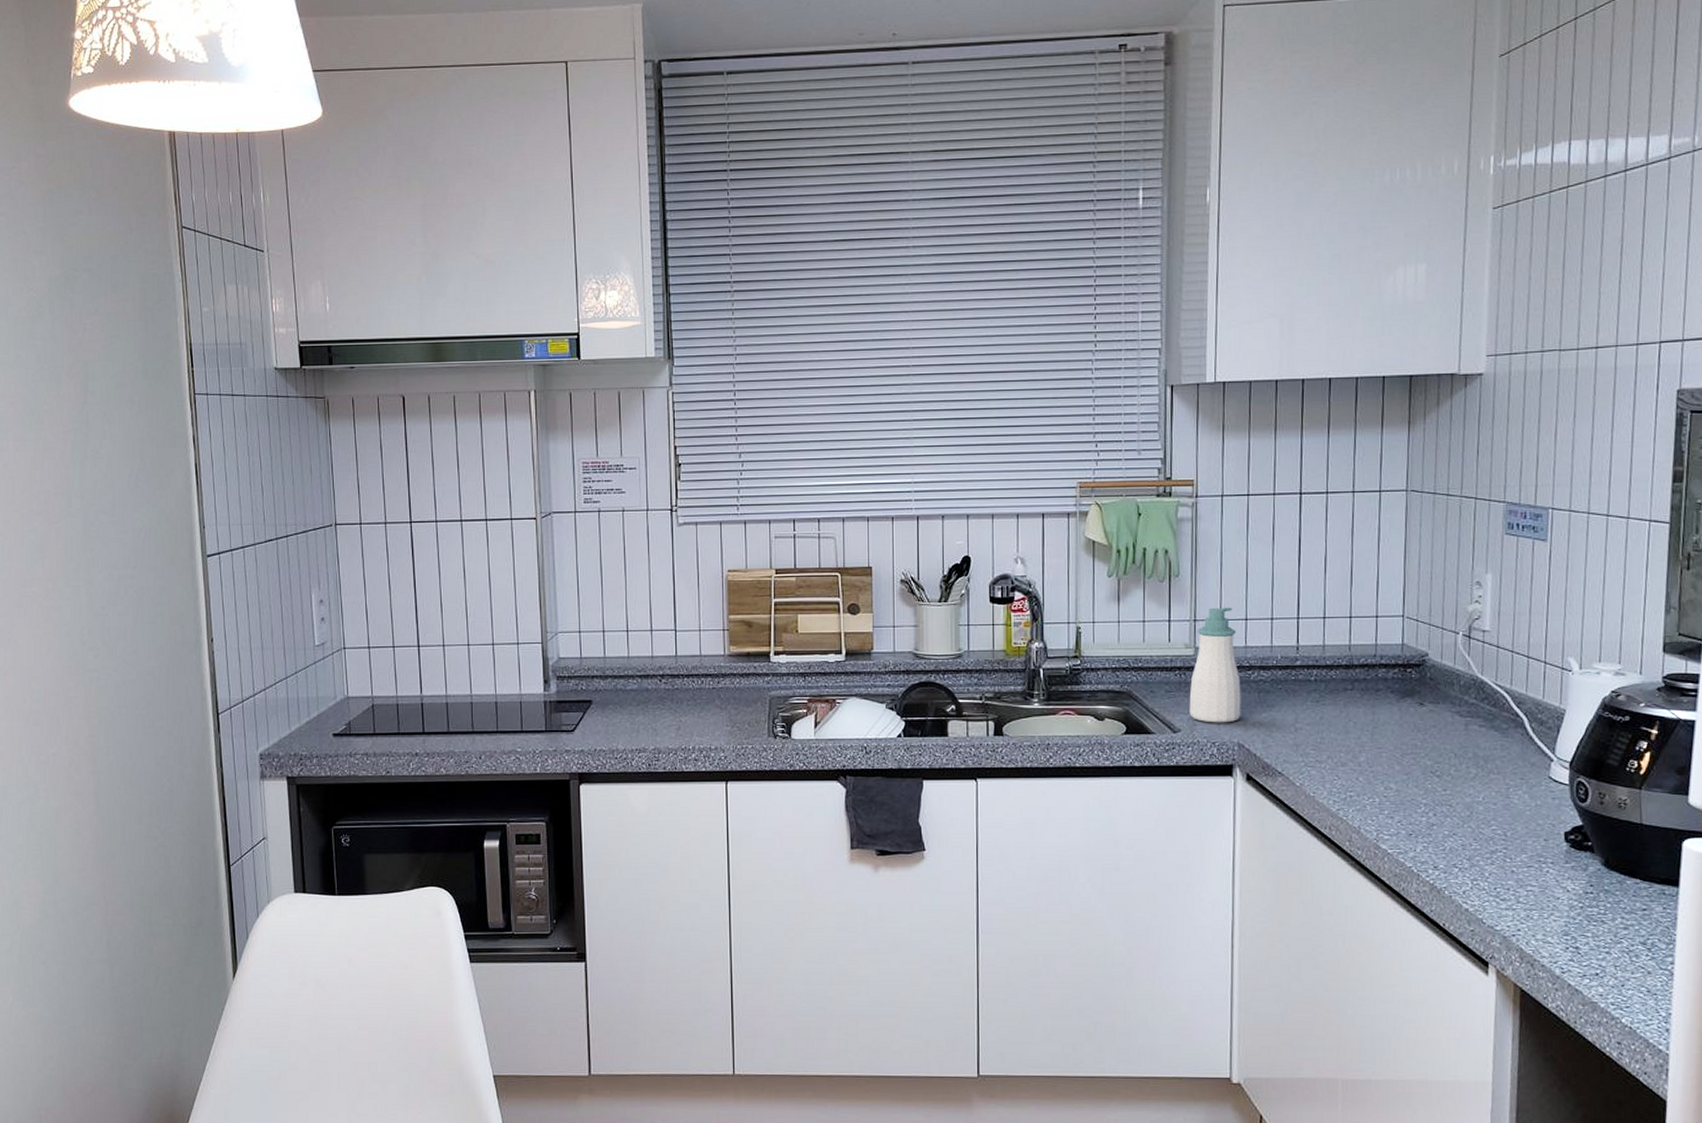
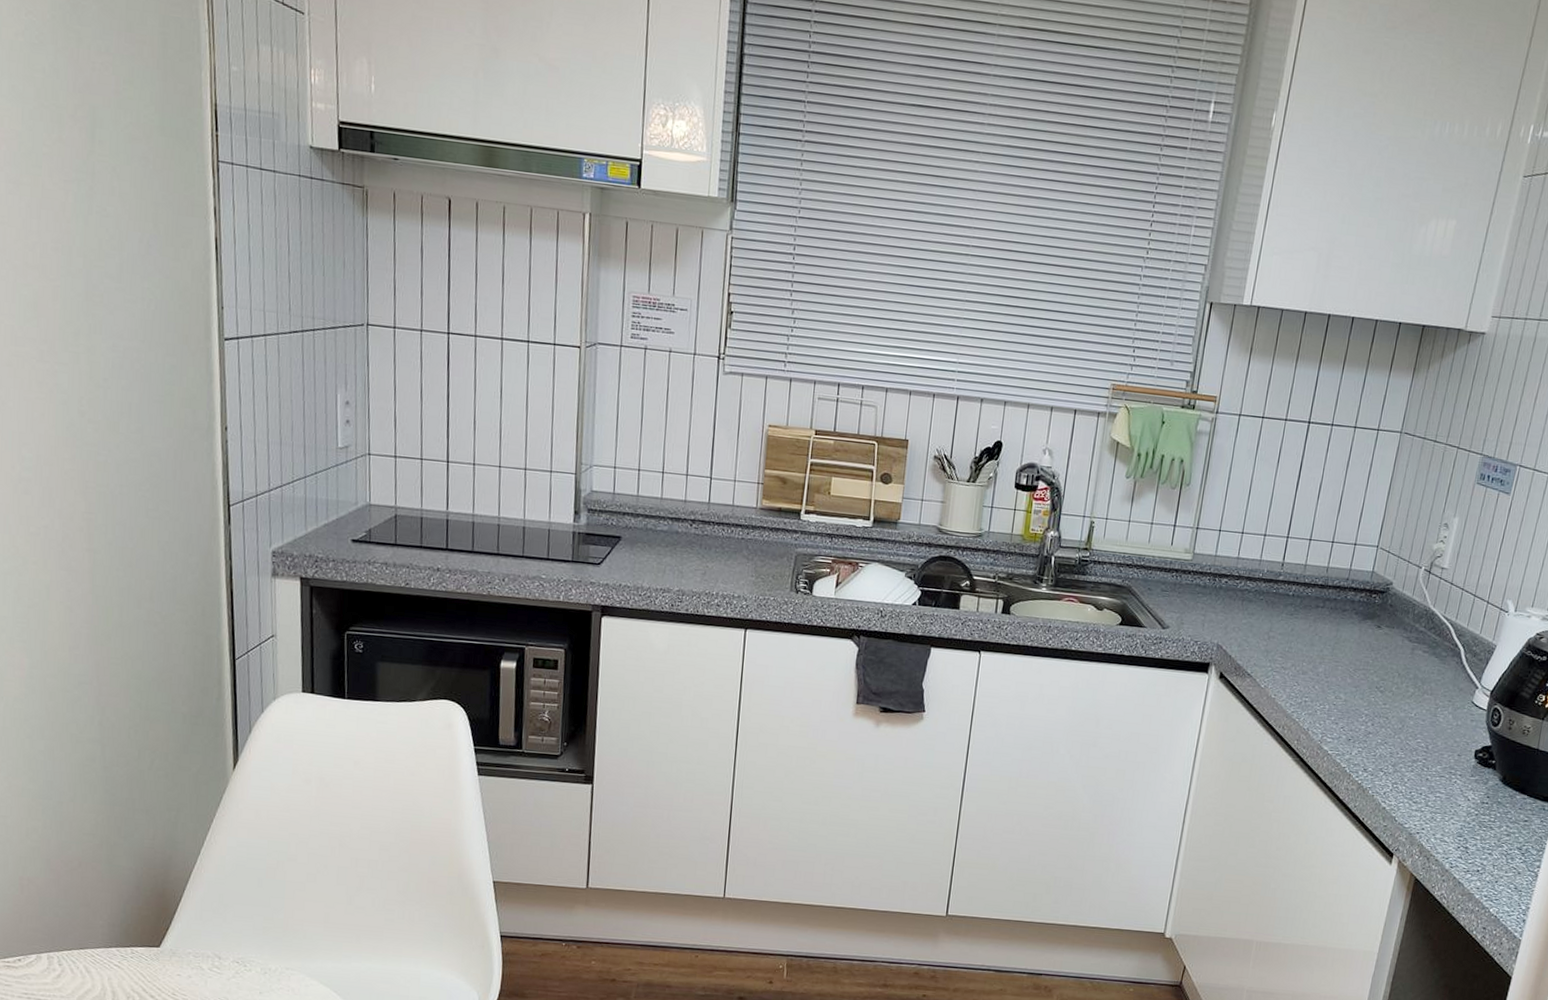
soap bottle: present [1189,607,1241,723] -> none [1179,518,1232,625]

